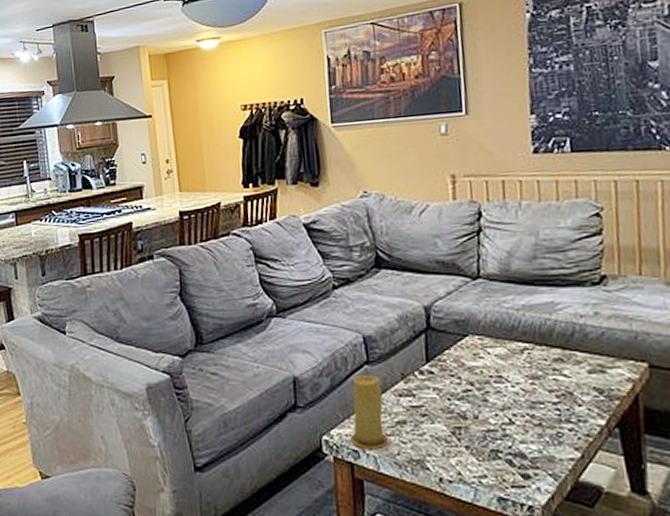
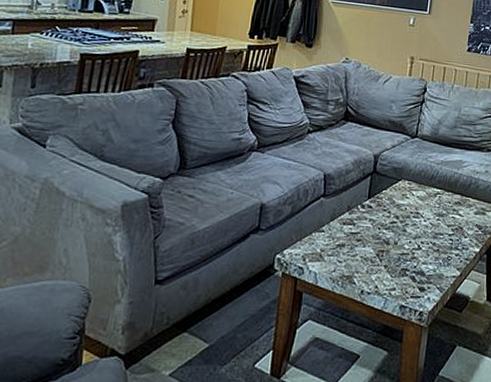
candle: present [350,375,390,448] -> none [298,206,331,266]

